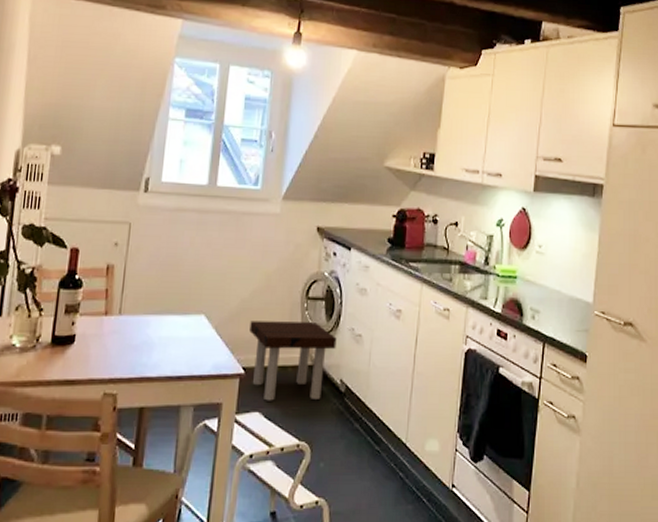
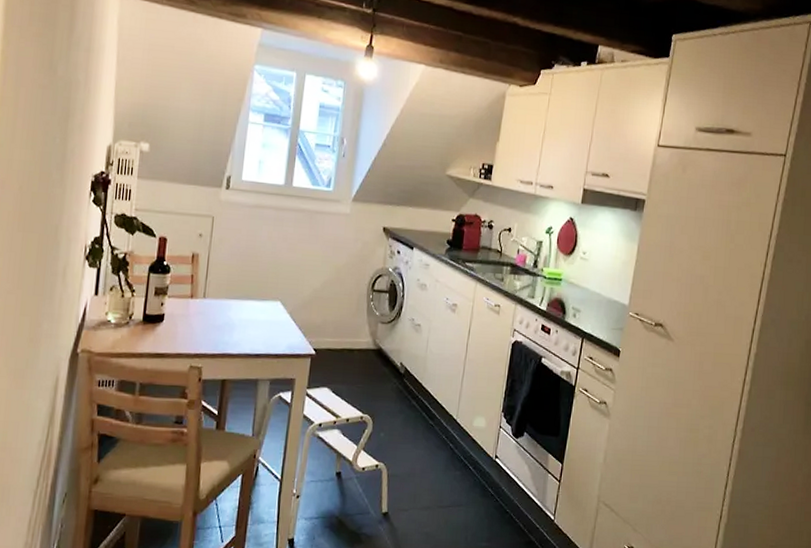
side table: present [250,321,337,401] -> none [320,308,398,380]

